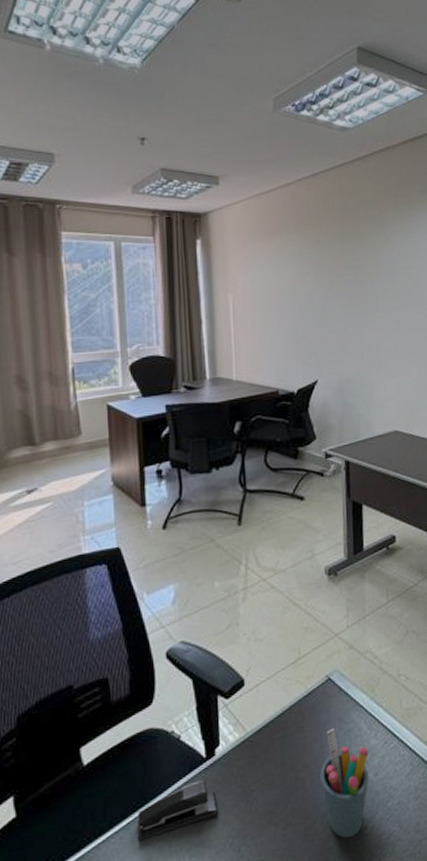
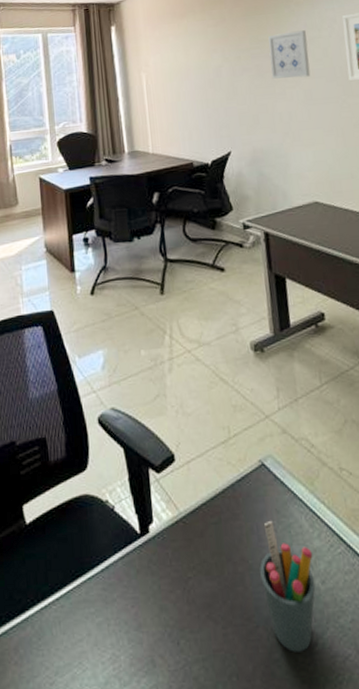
stapler: present [136,779,219,841] -> none [76,557,156,613]
wall art: none [362,259,401,308] -> present [268,30,311,79]

